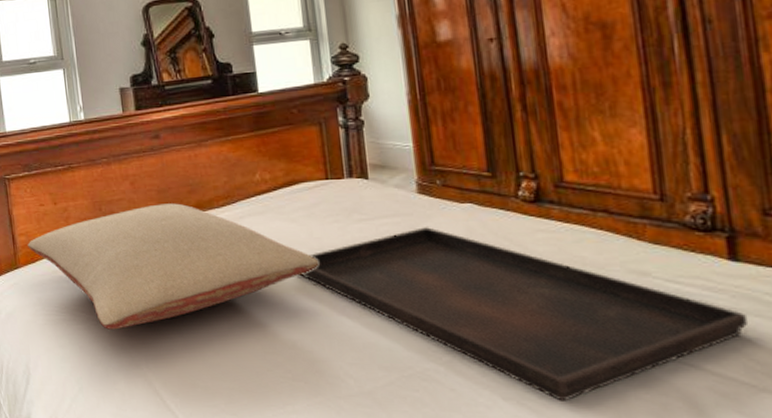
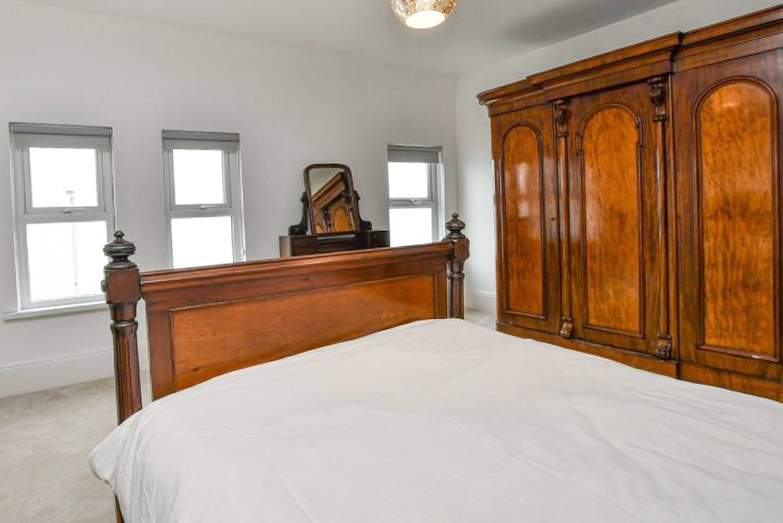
pillow: present [27,203,319,330] -> none [186,336,424,444]
serving tray: present [299,227,749,402] -> none [409,356,683,481]

